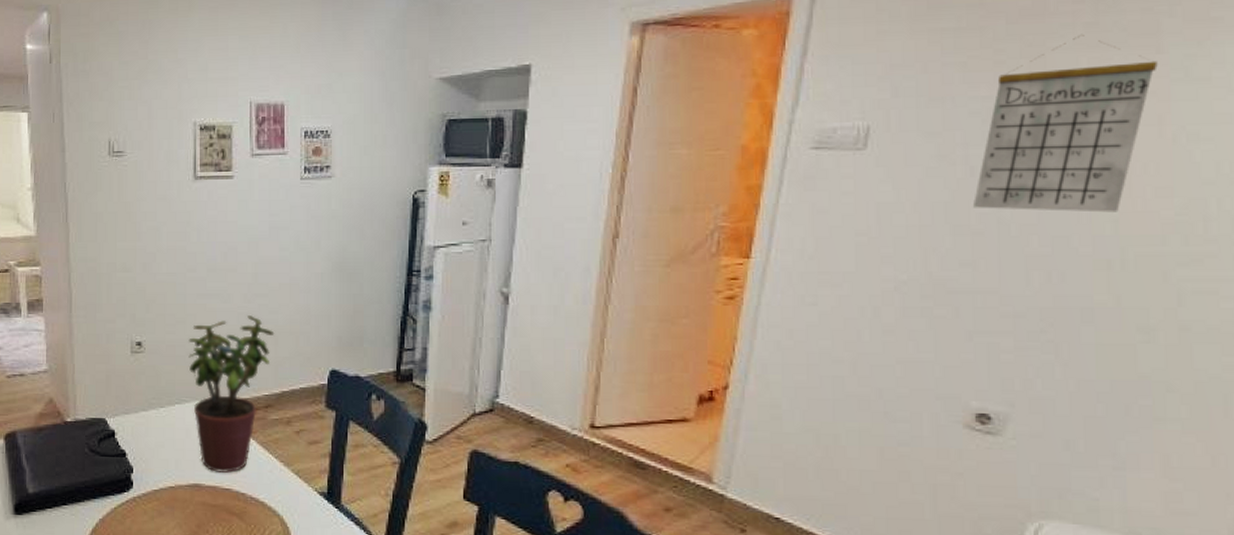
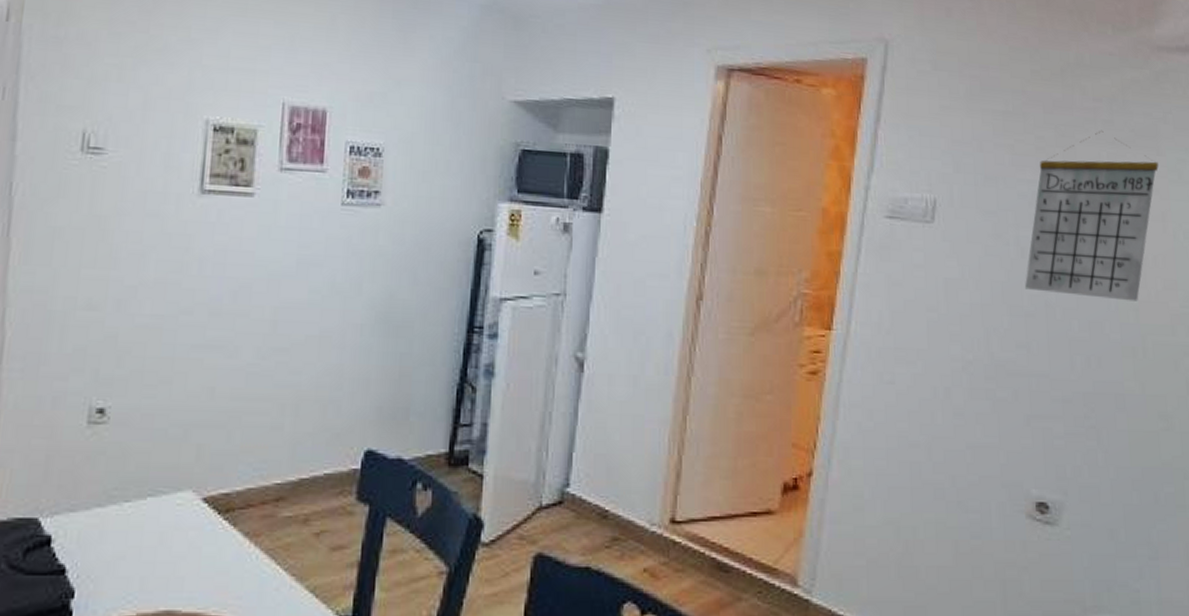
potted plant: present [188,315,275,473] -> none [172,376,295,593]

